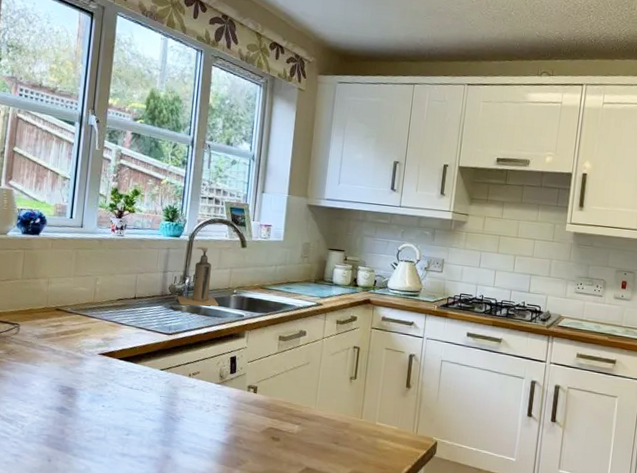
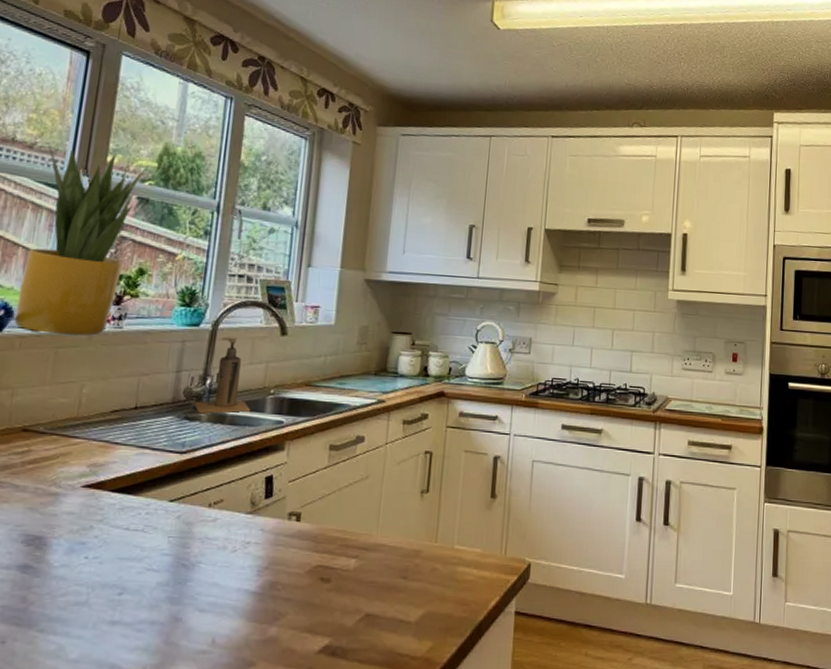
planter: none [48,88,140,241] -> present [15,142,150,336]

